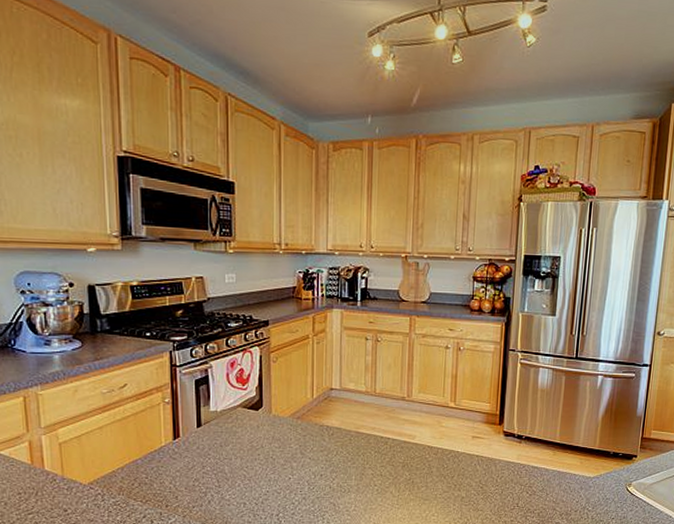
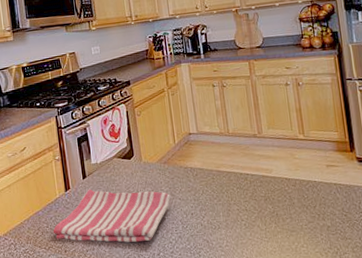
dish towel: none [153,439,300,501] -> present [53,189,171,243]

